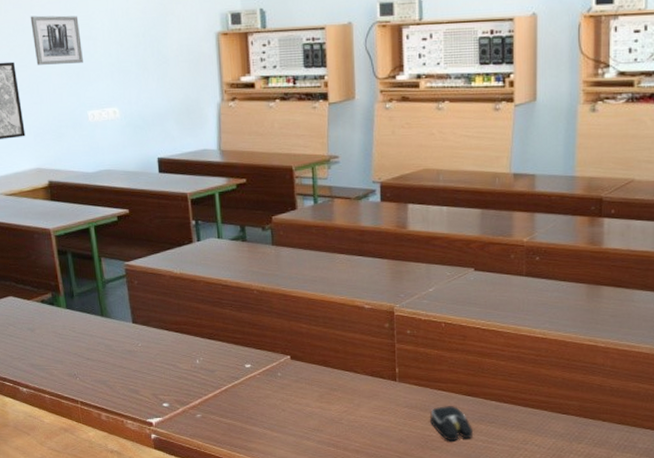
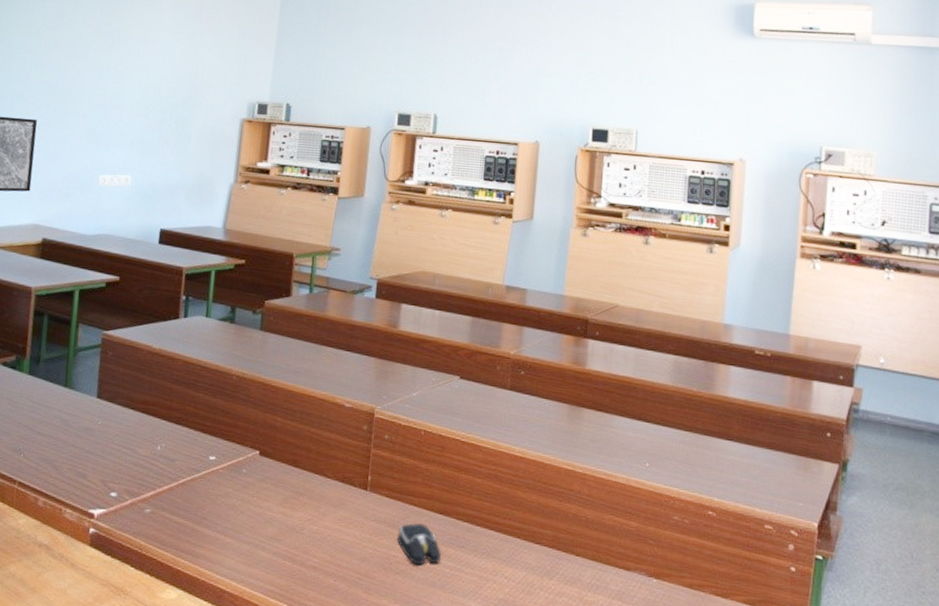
wall art: present [30,15,83,65] -> none [59,80,111,129]

